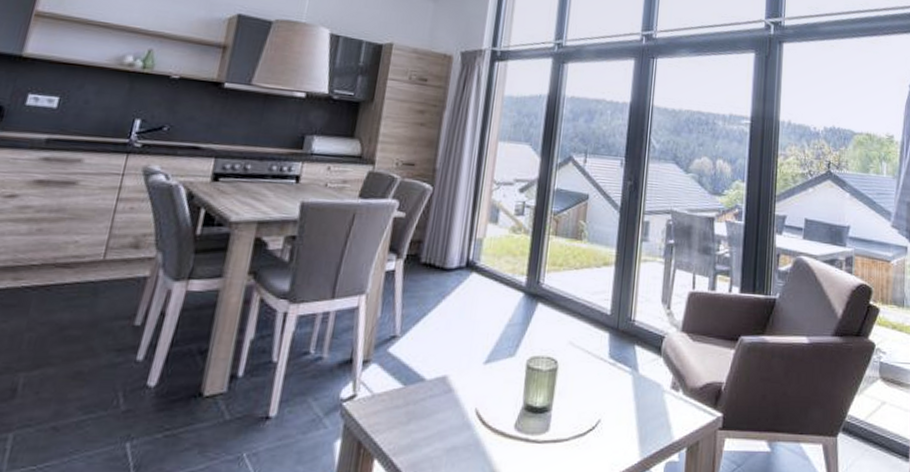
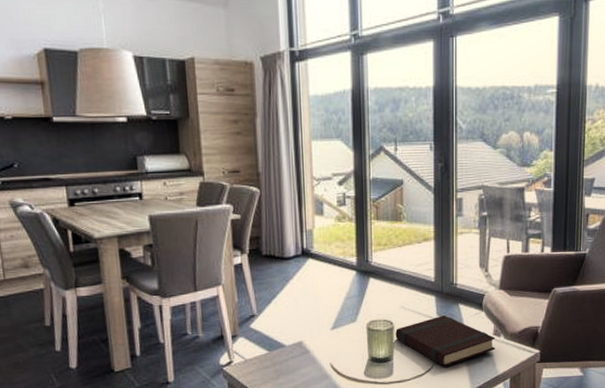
book: none [558,358,674,425] -> present [395,315,496,367]

